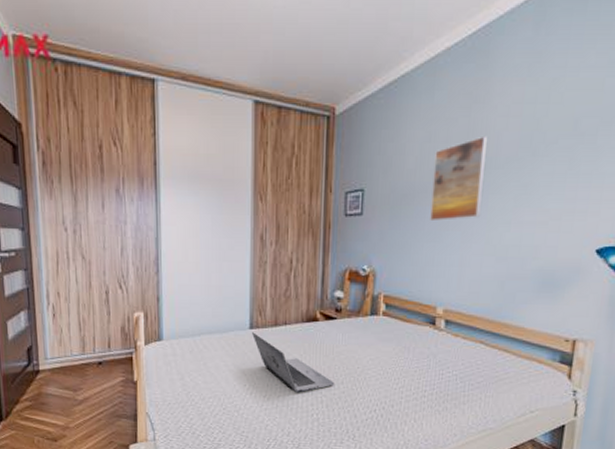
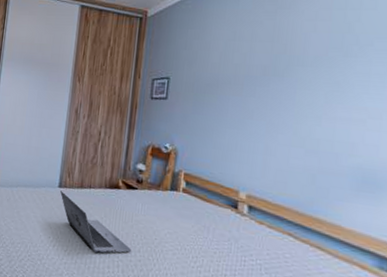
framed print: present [430,136,488,222] -> none [233,36,295,110]

